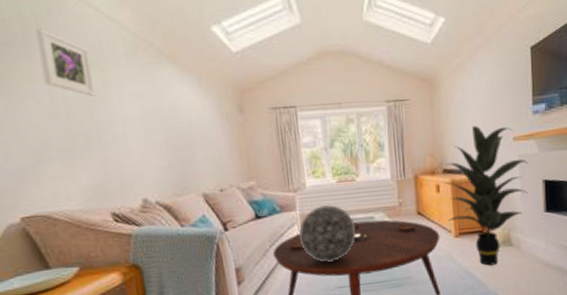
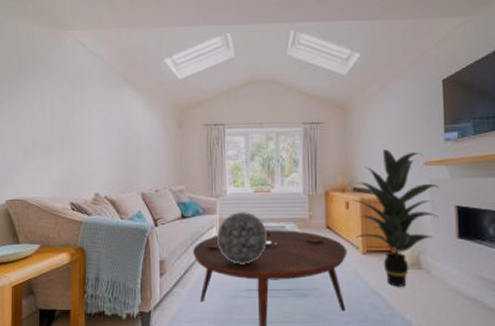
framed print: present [36,27,97,96] -> none [40,58,75,110]

